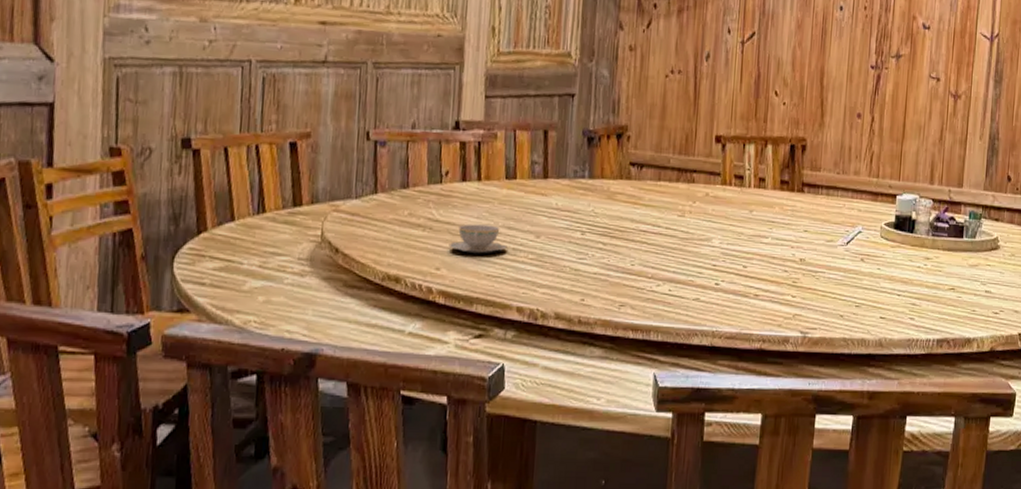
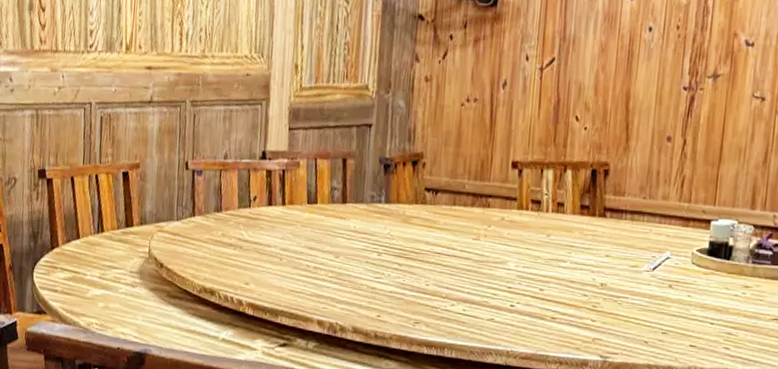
teacup: present [449,224,507,254] -> none [256,244,309,271]

